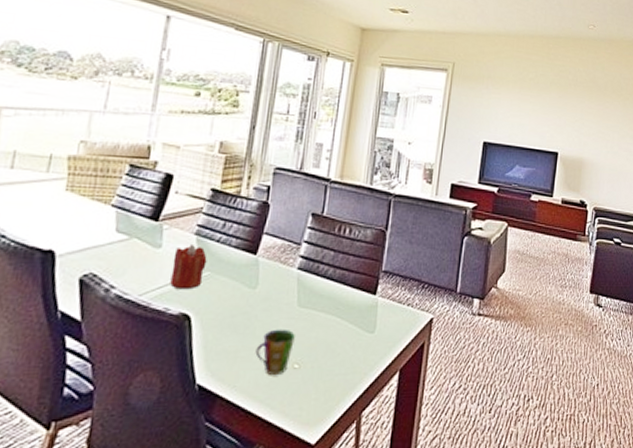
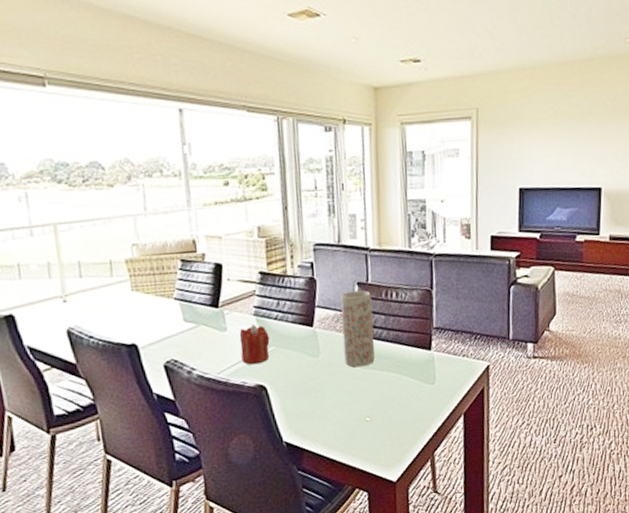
cup: present [255,329,295,375] -> none [329,388,363,428]
vase: none [283,222,324,305] -> present [340,290,375,368]

